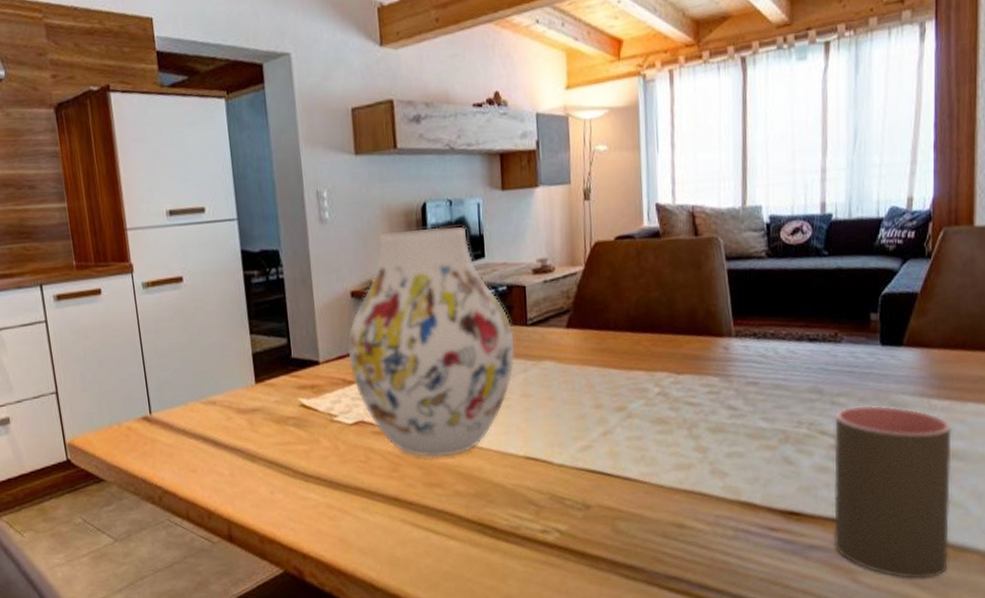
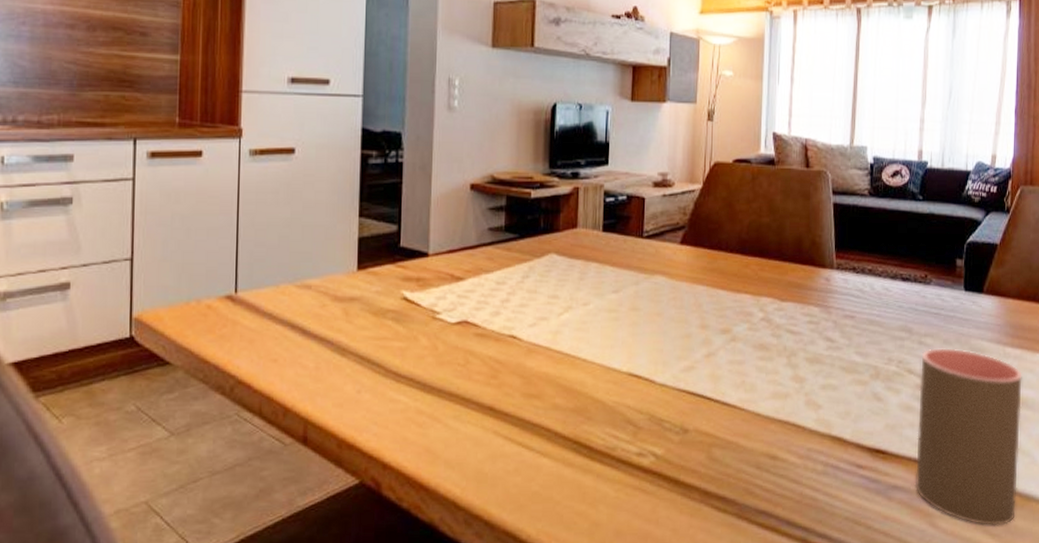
vase: present [347,226,516,458] -> none [459,128,629,366]

